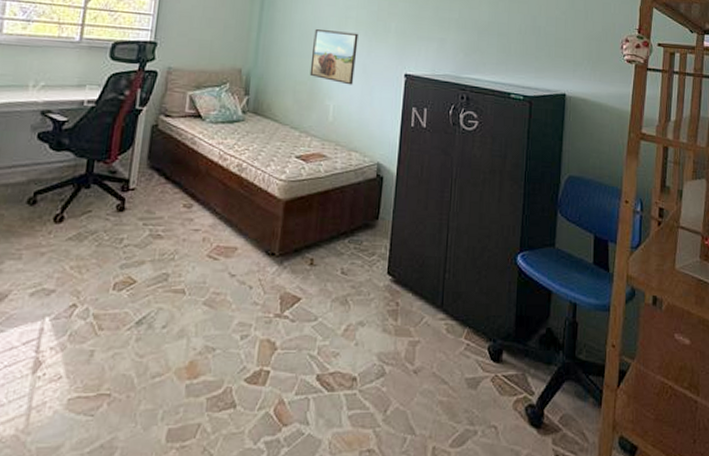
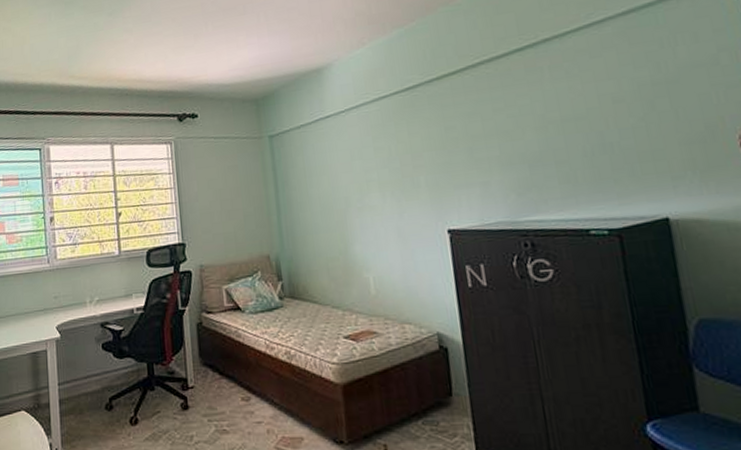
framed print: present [309,29,359,85] -> none [336,195,390,253]

